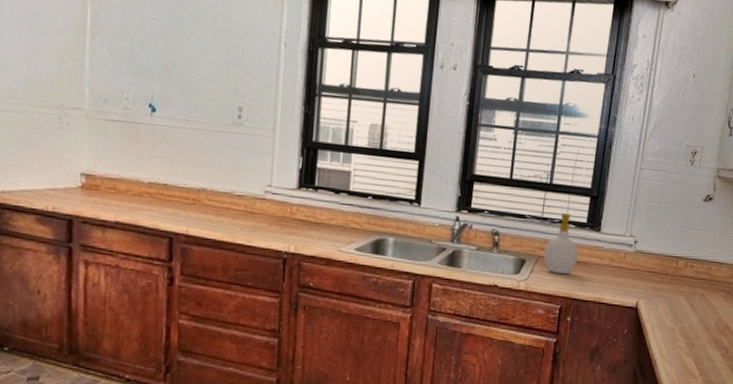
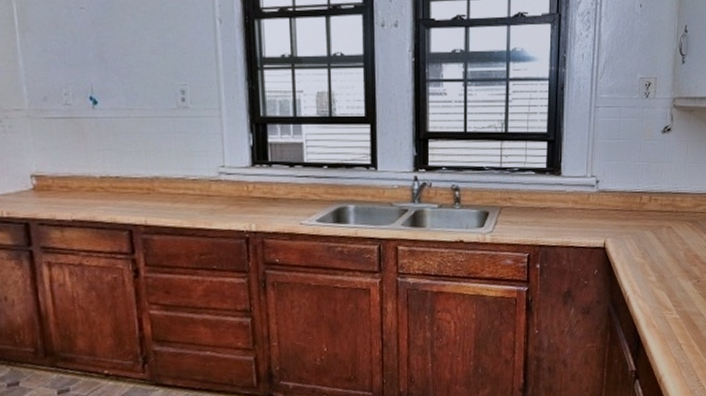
soap bottle: present [544,212,578,275] -> none [507,160,541,223]

